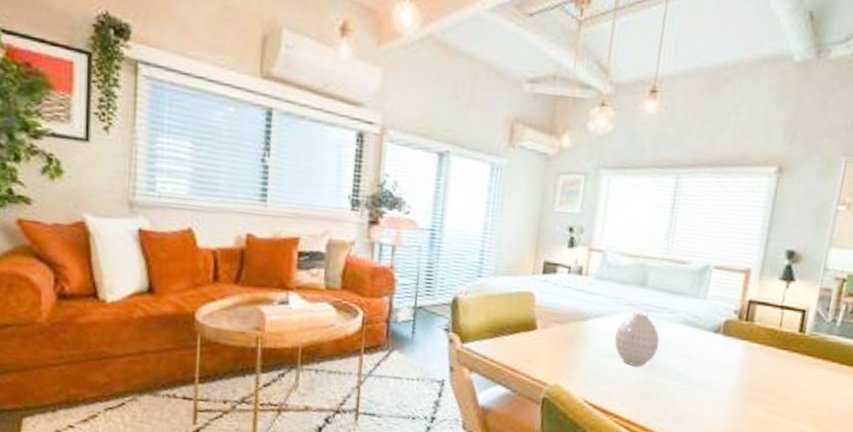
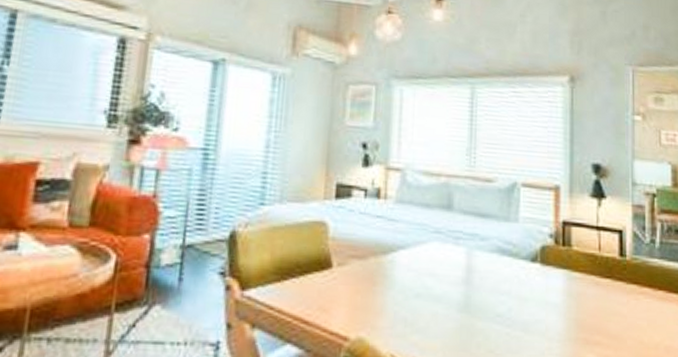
vase: present [614,311,660,367] -> none [423,240,474,309]

